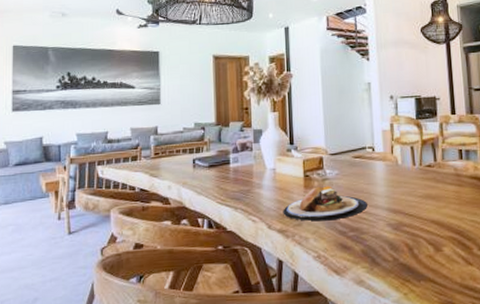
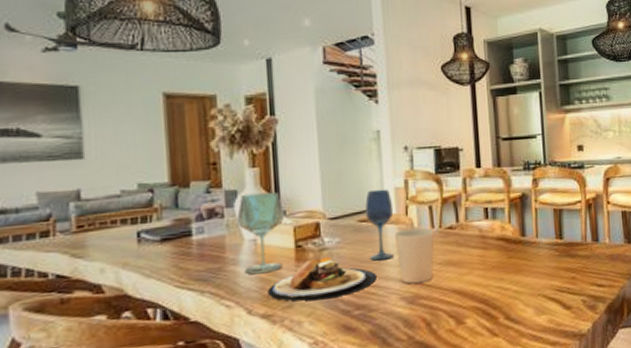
wine glass: none [261,131,297,197] -> present [237,191,285,275]
wineglass: none [358,131,382,191] -> present [365,189,394,261]
cup: none [383,165,416,213] -> present [395,227,435,284]

